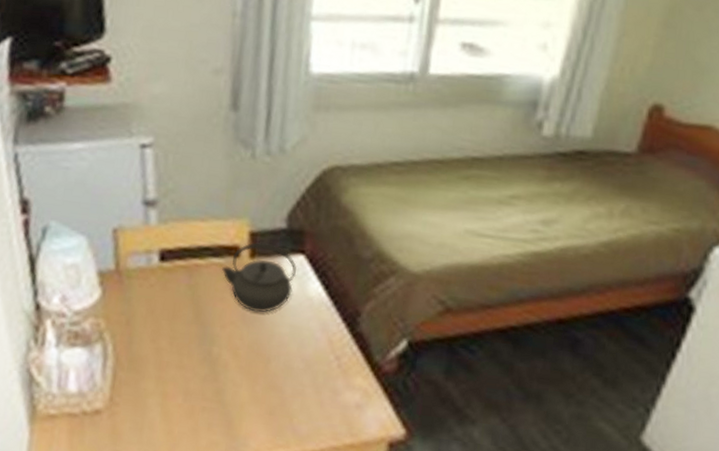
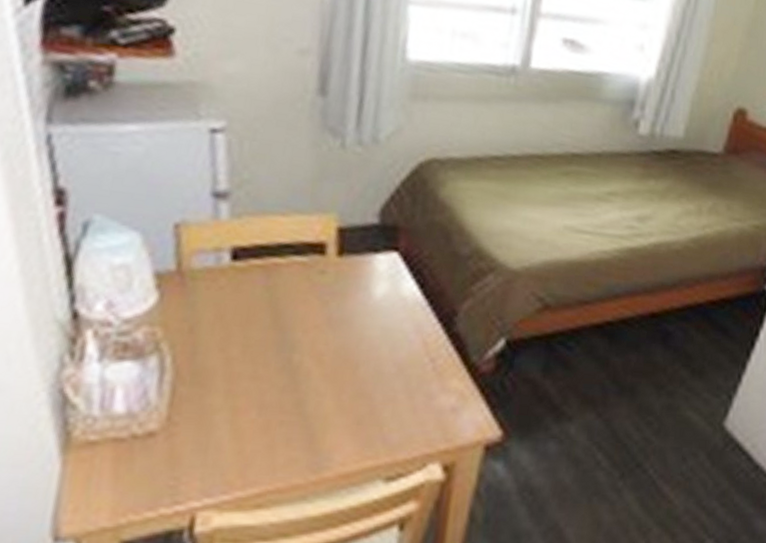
kettle: present [221,242,298,313] -> none [304,238,391,315]

